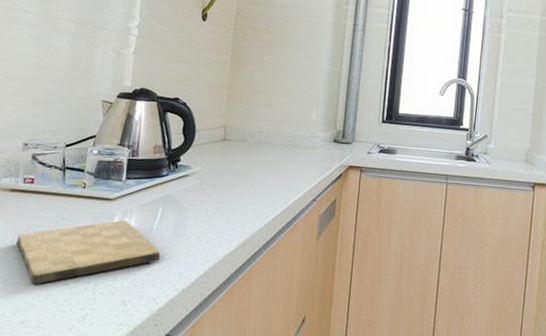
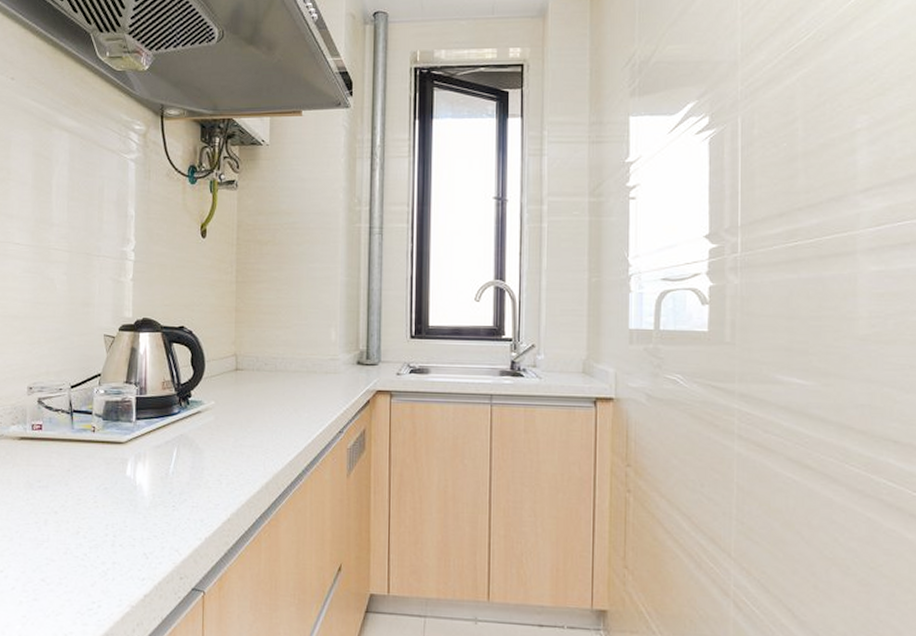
cutting board: present [15,220,160,285] -> none [29,464,179,539]

